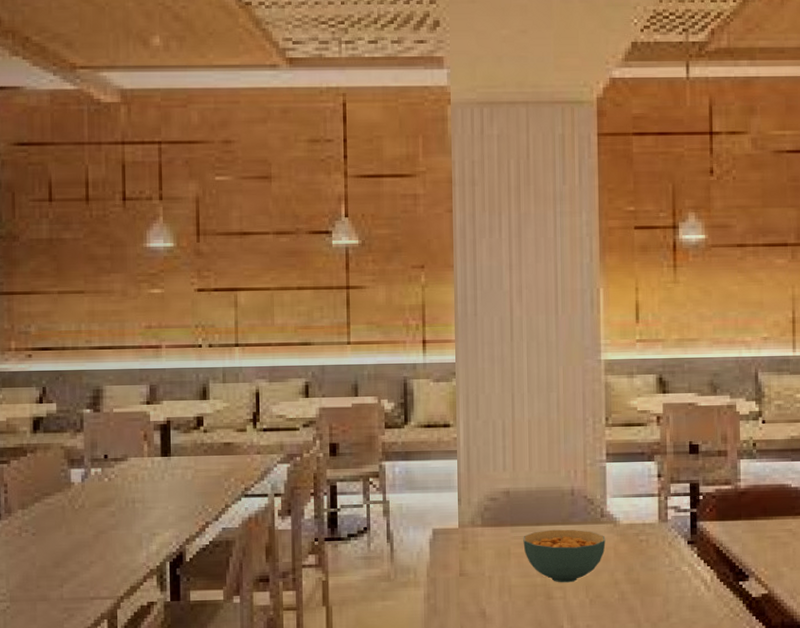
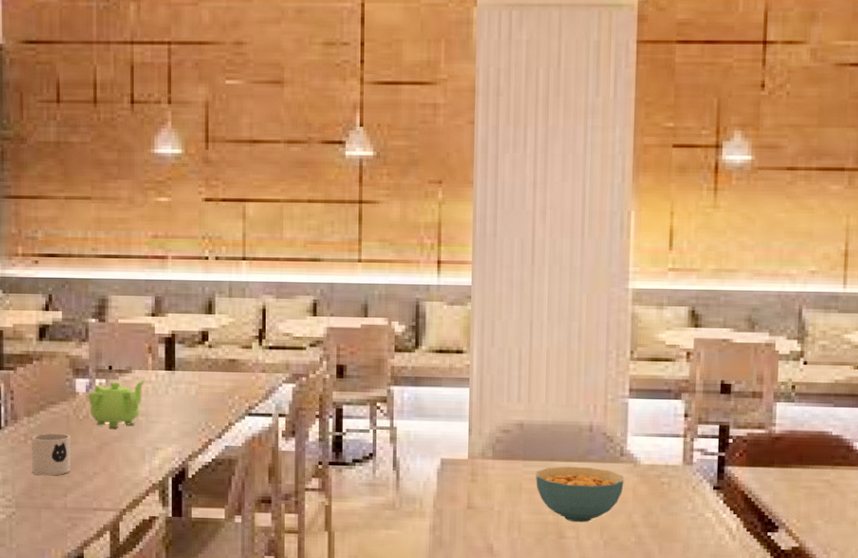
mug: none [26,524,68,568] -> present [32,433,73,476]
teapot: none [84,467,142,516] -> present [88,380,146,427]

